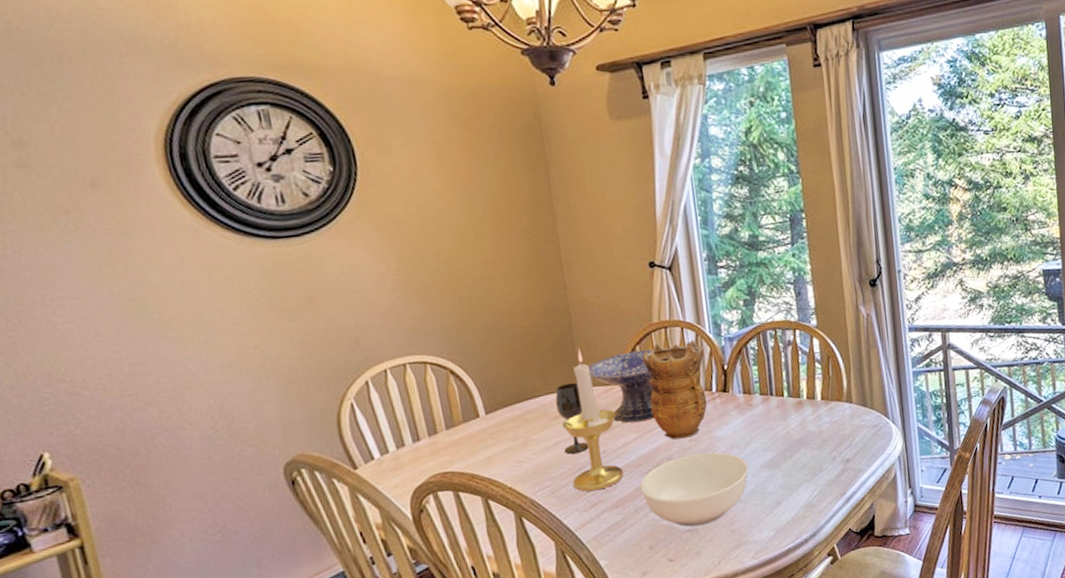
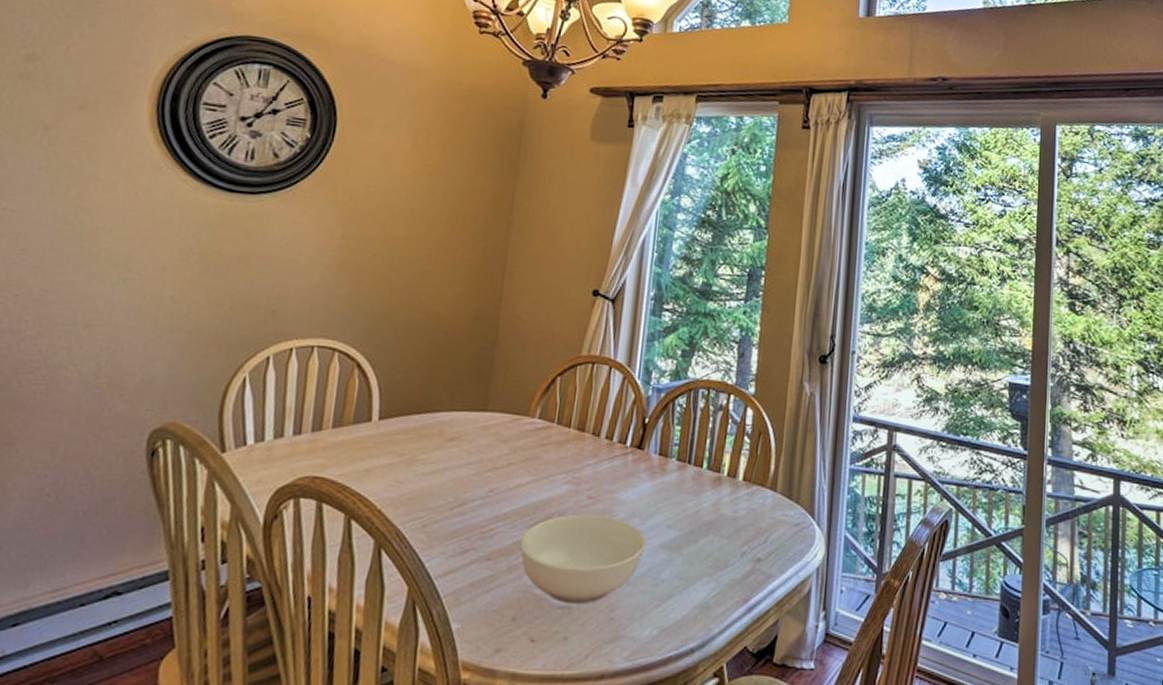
wine glass: present [555,382,589,454] -> none [449,402,485,485]
candlestick: present [563,347,624,492] -> none [447,366,517,535]
decorative bowl: present [588,349,655,423] -> none [500,381,574,464]
vase: present [642,340,707,440] -> none [554,379,629,494]

